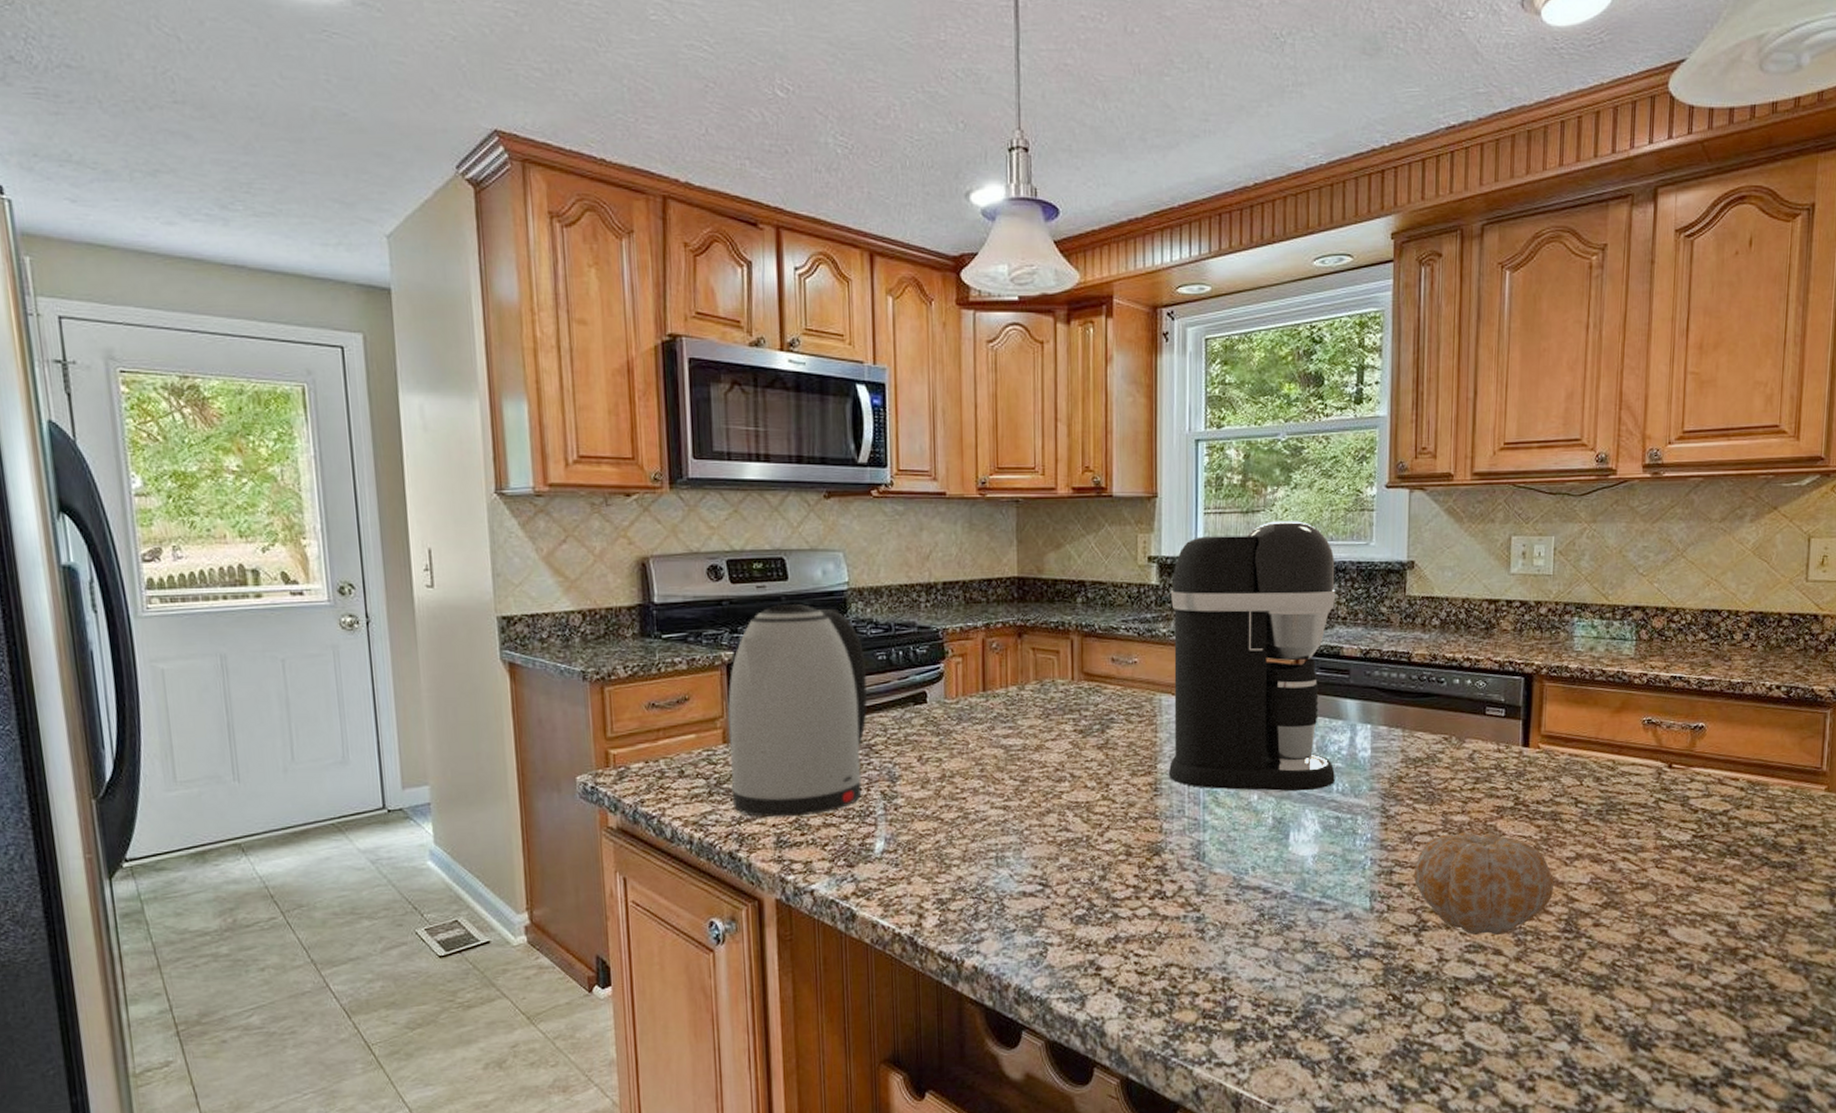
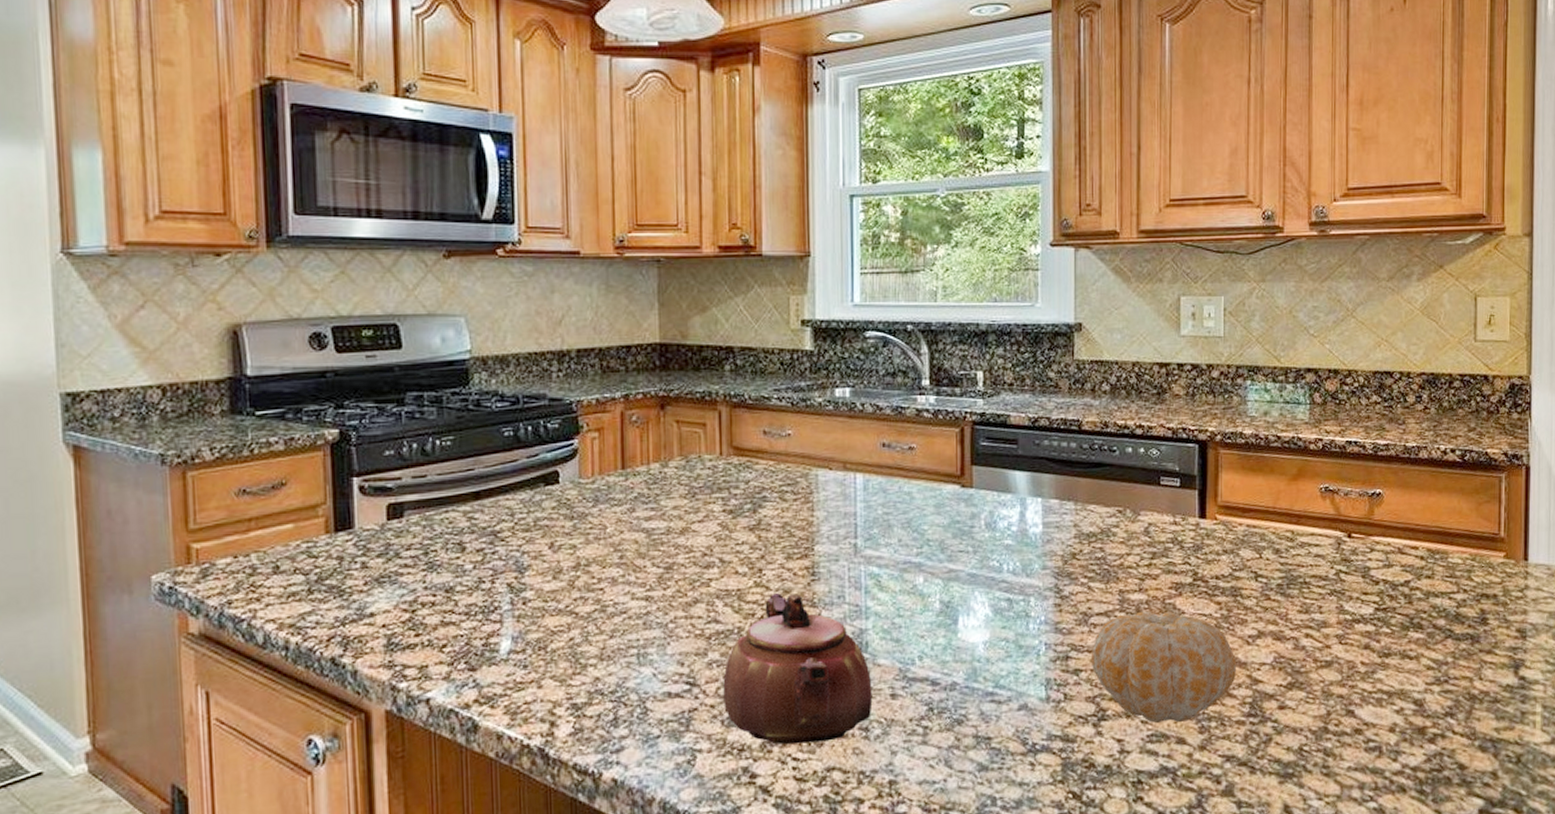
kettle: present [727,603,868,818] -> none [330,374,493,617]
teapot: none [1072,806,1208,942] -> present [723,593,873,745]
coffee maker: present [1169,521,1336,792] -> none [827,281,1005,572]

